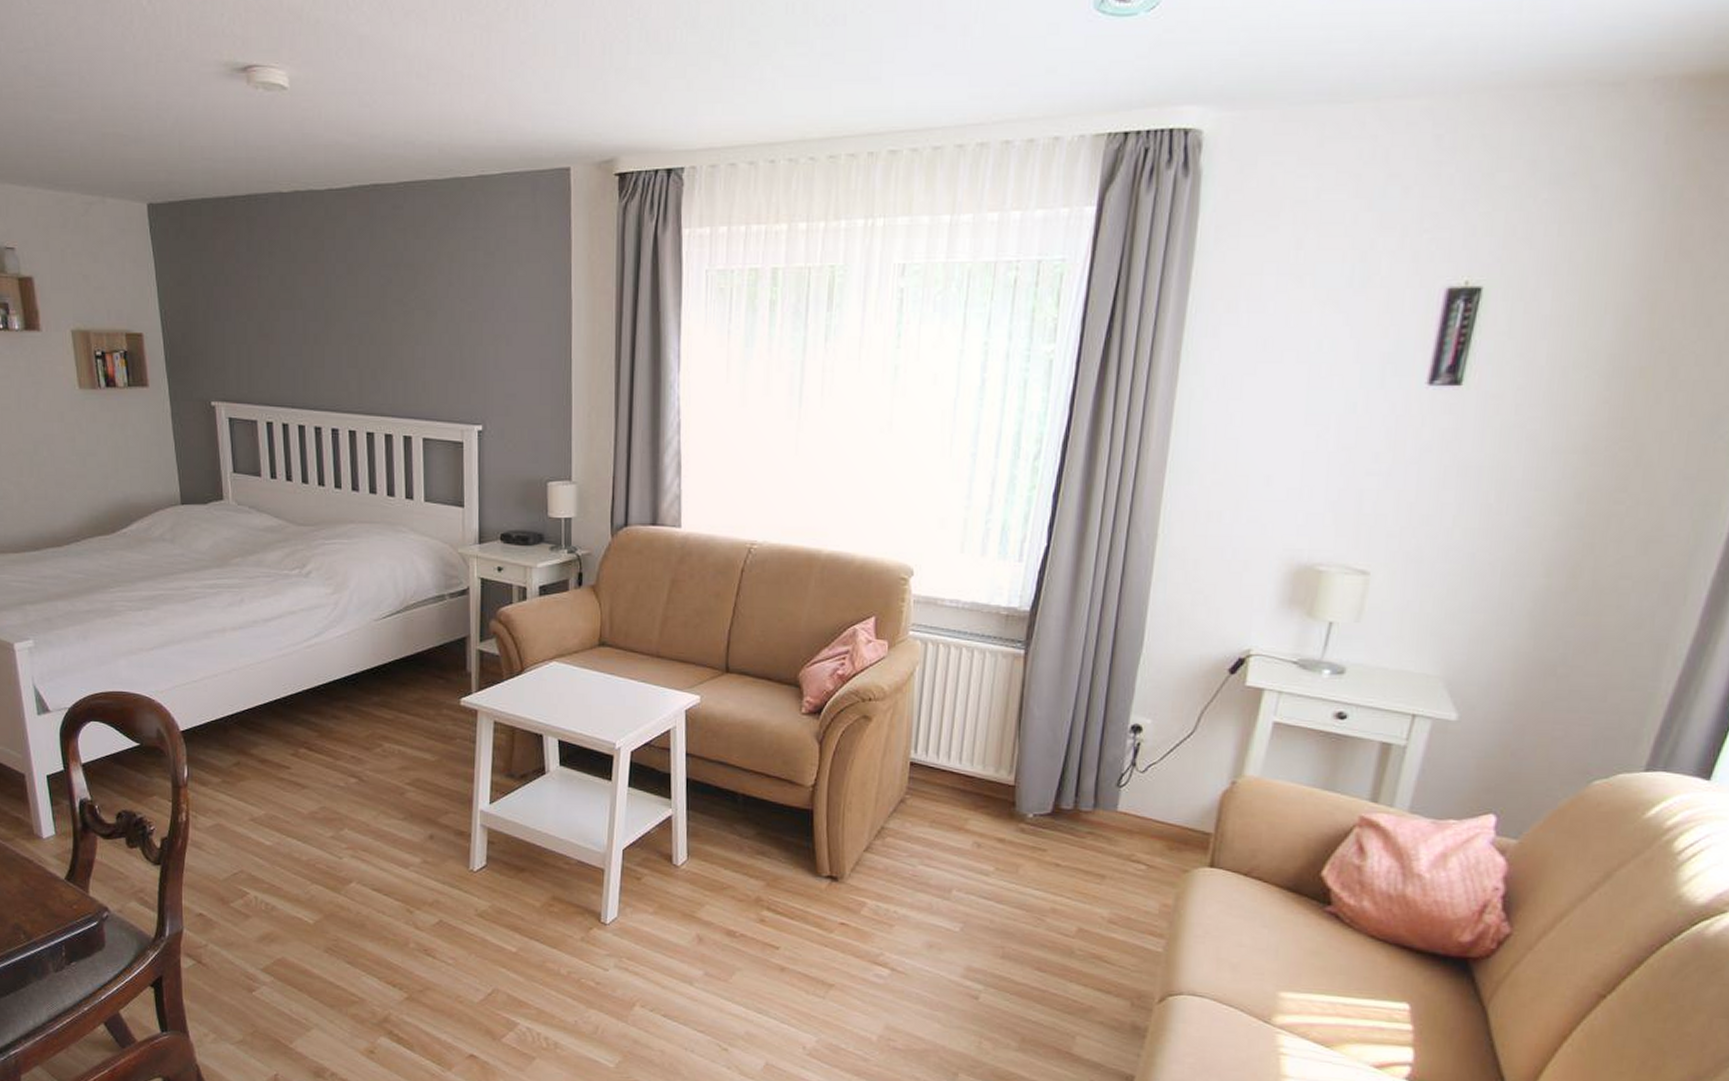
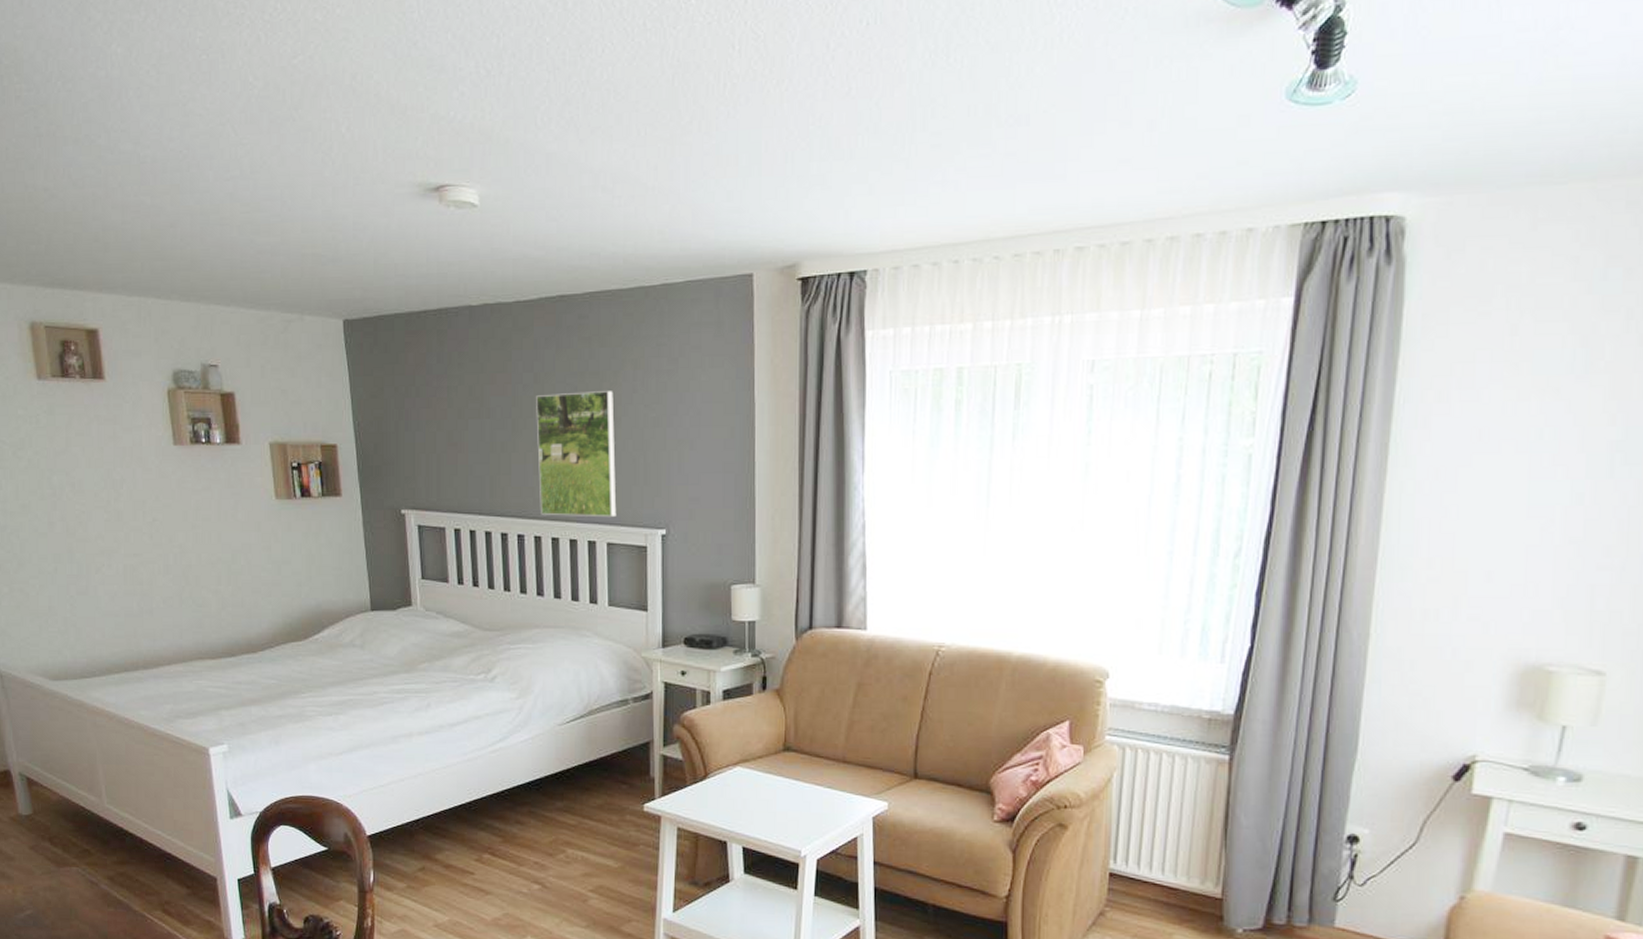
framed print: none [350,284,433,413] -> present [536,391,617,518]

